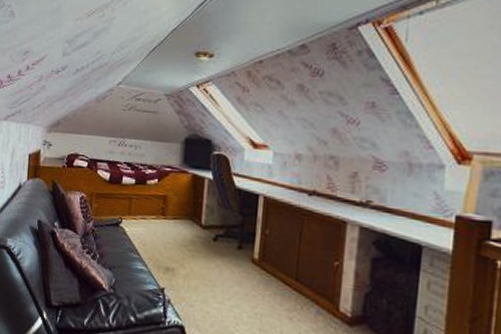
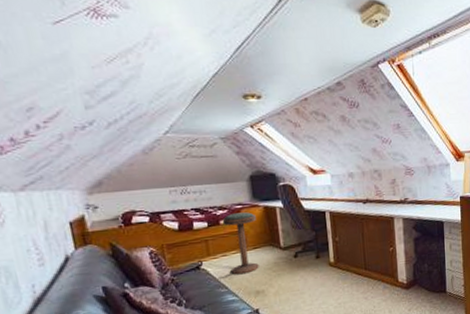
bar stool: none [146,175,183,245] -> present [222,212,259,275]

